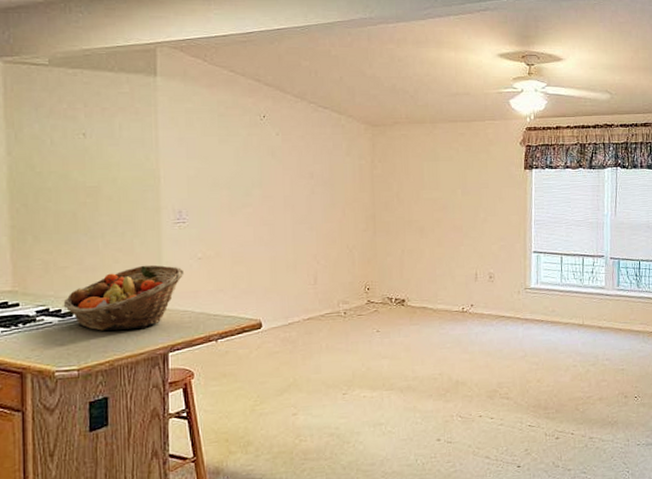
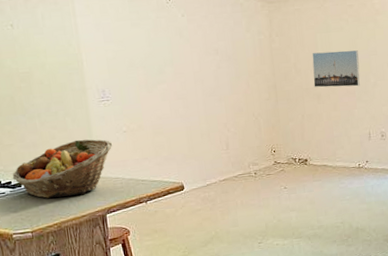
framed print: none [417,181,469,222] -> present [312,50,360,88]

